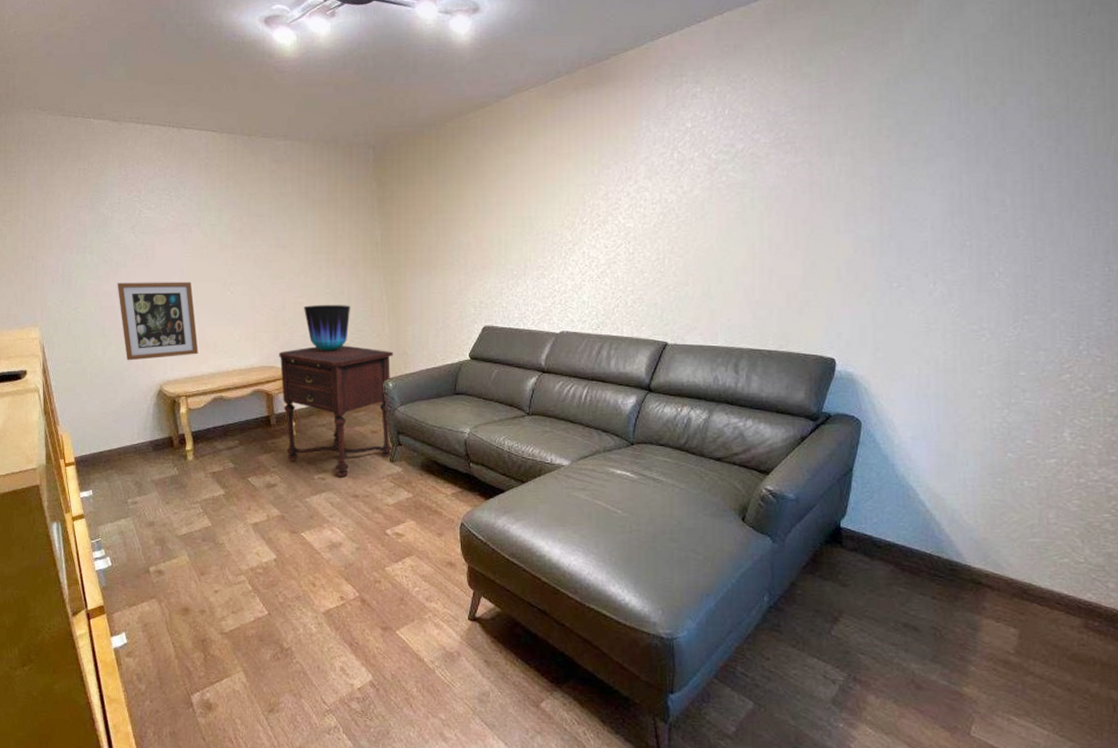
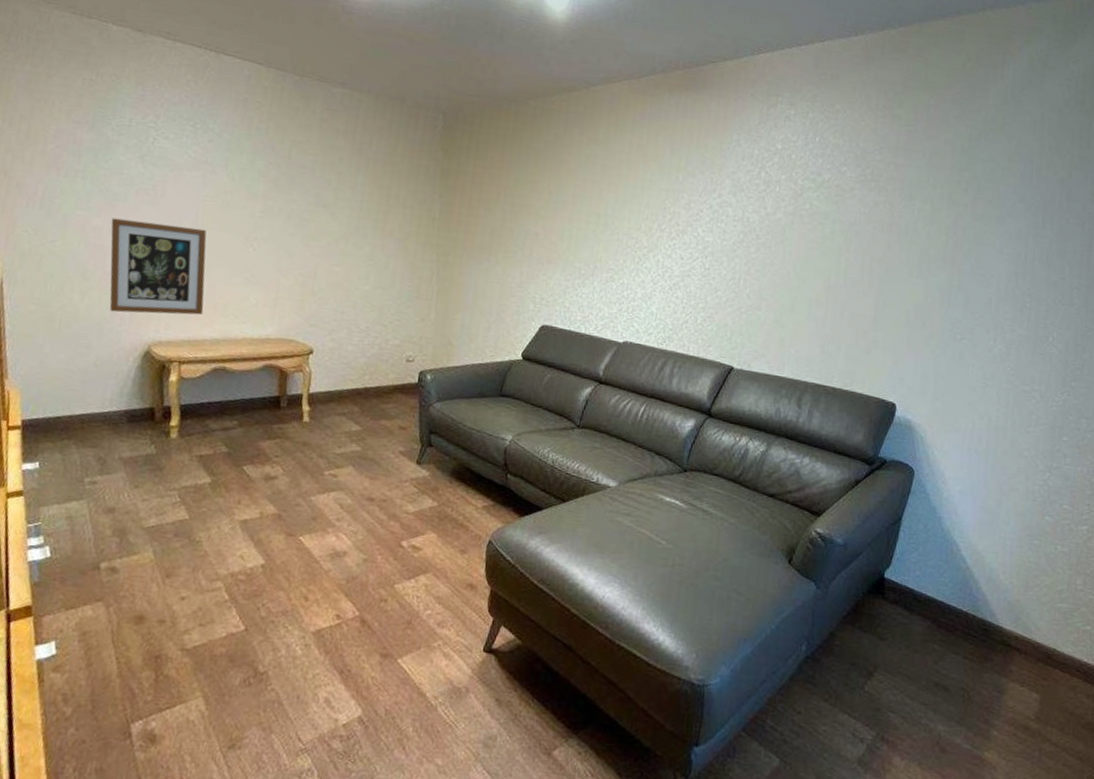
side table: present [279,345,394,478] -> none [294,323,437,477]
vase: present [304,305,350,351] -> none [338,276,394,331]

